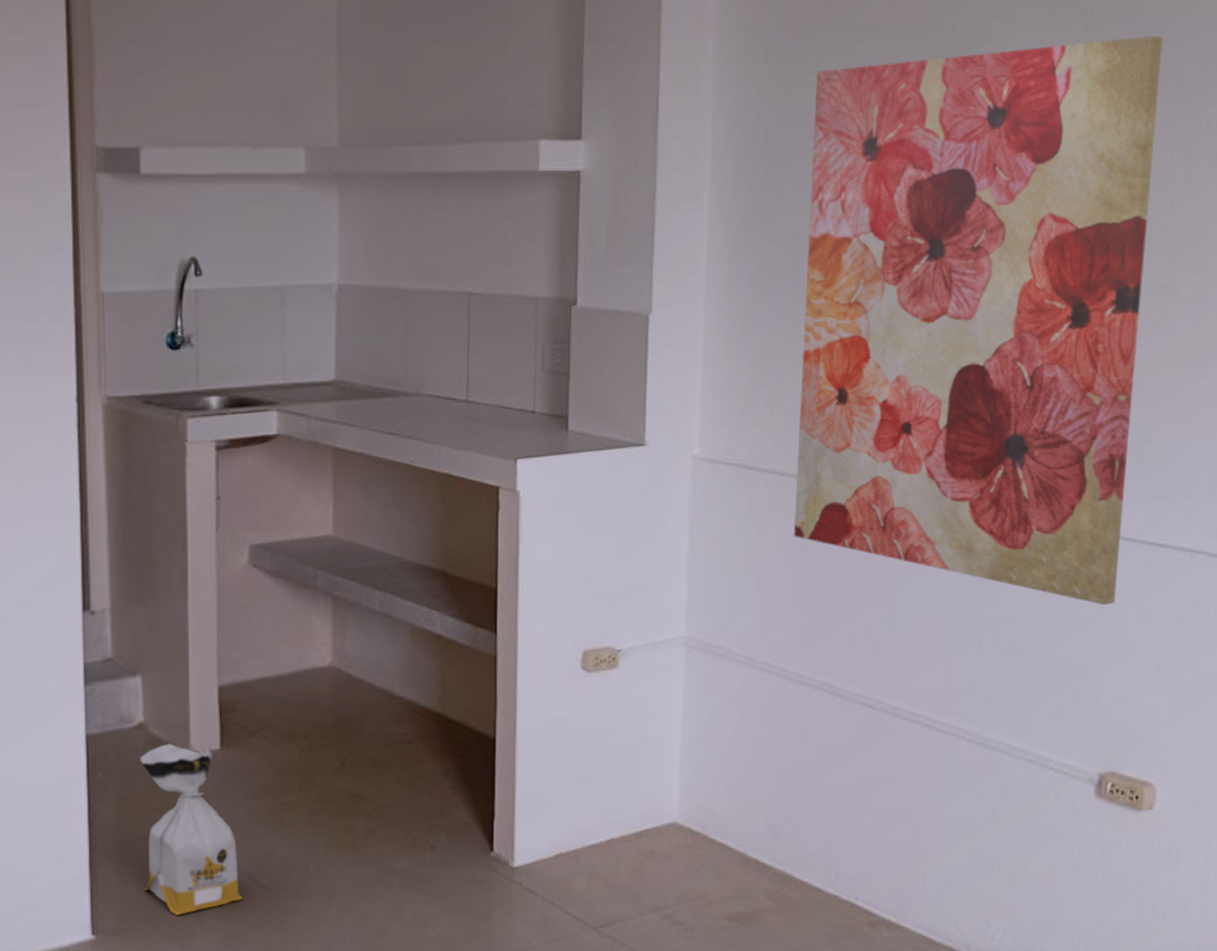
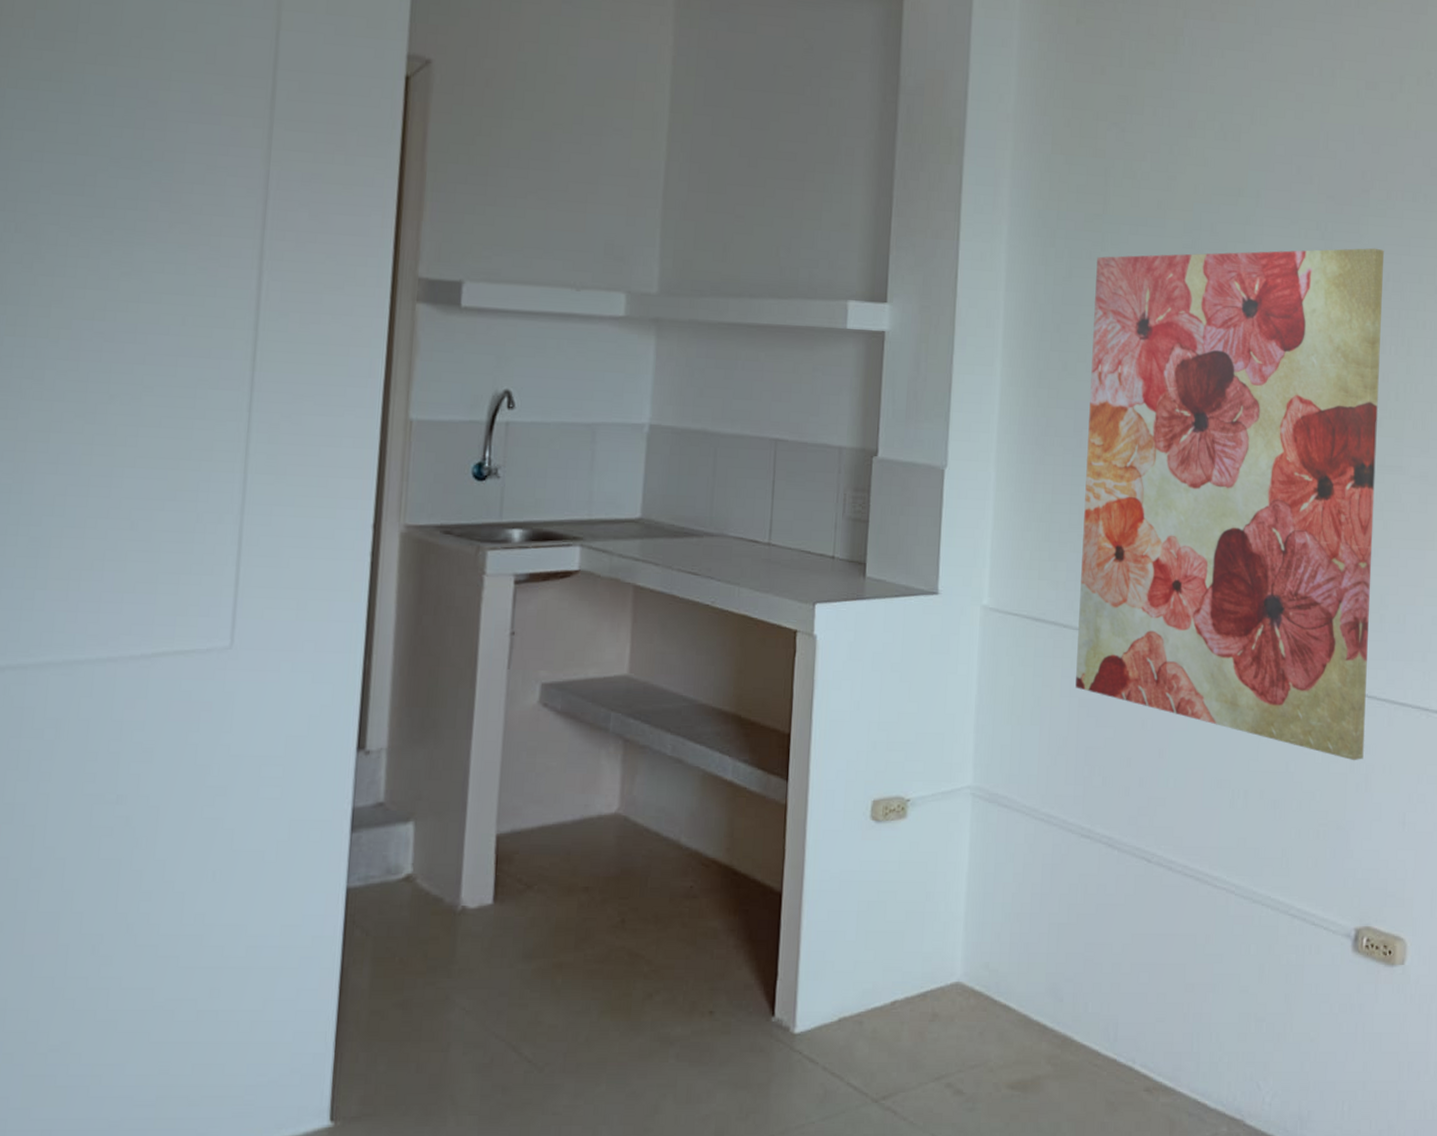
bag: present [140,743,243,916] -> none [394,897,504,1096]

